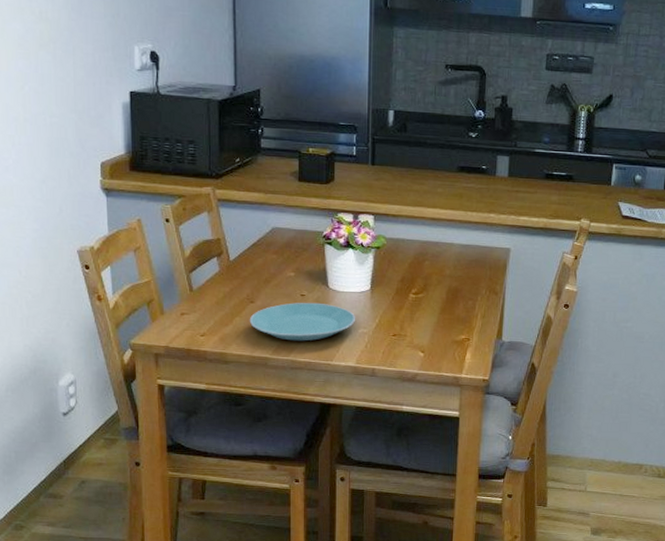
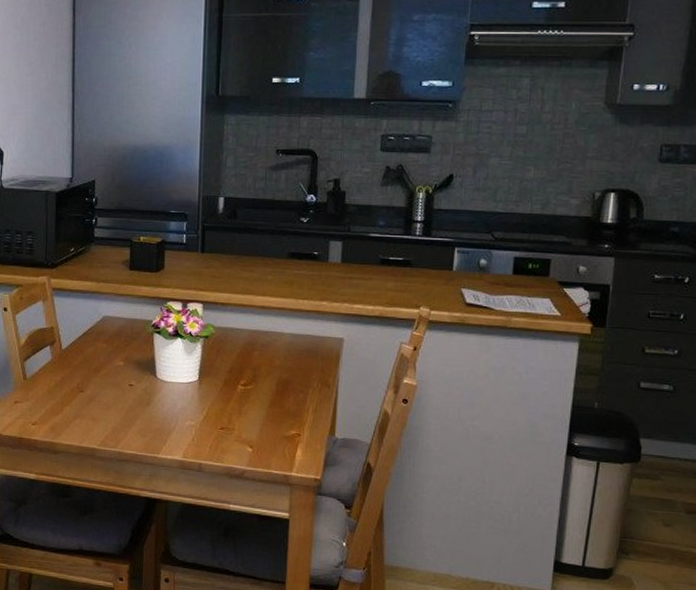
plate: present [249,302,355,341] -> none [78,392,183,433]

